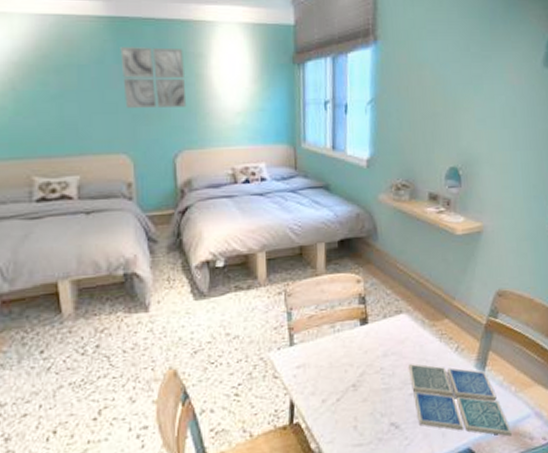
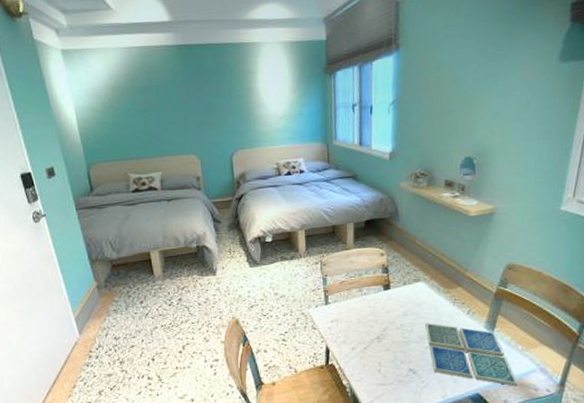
wall art: present [120,47,187,108] -> none [187,67,240,118]

